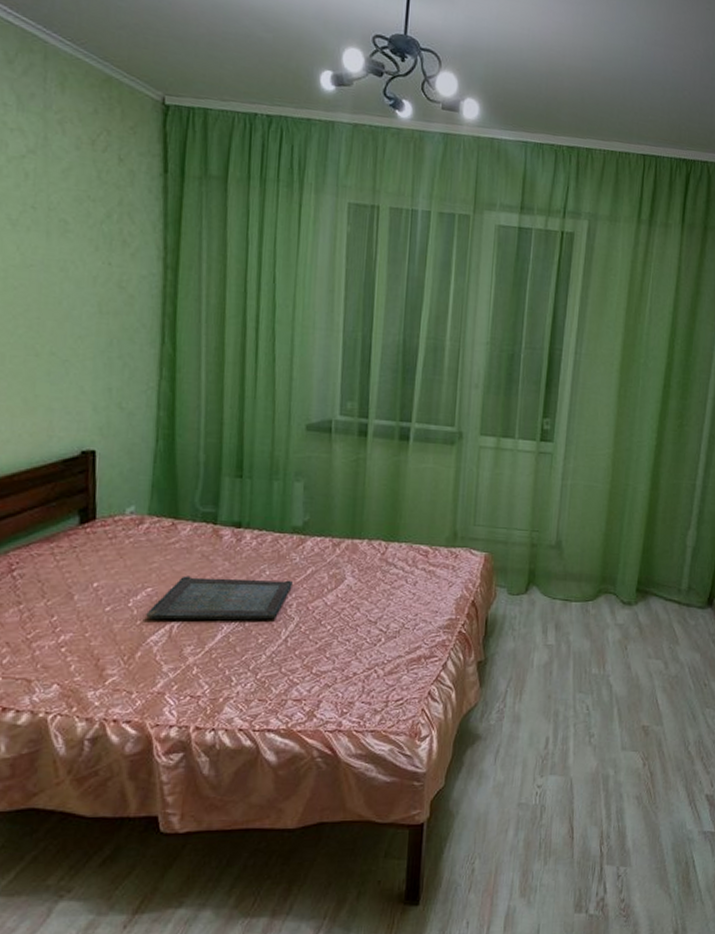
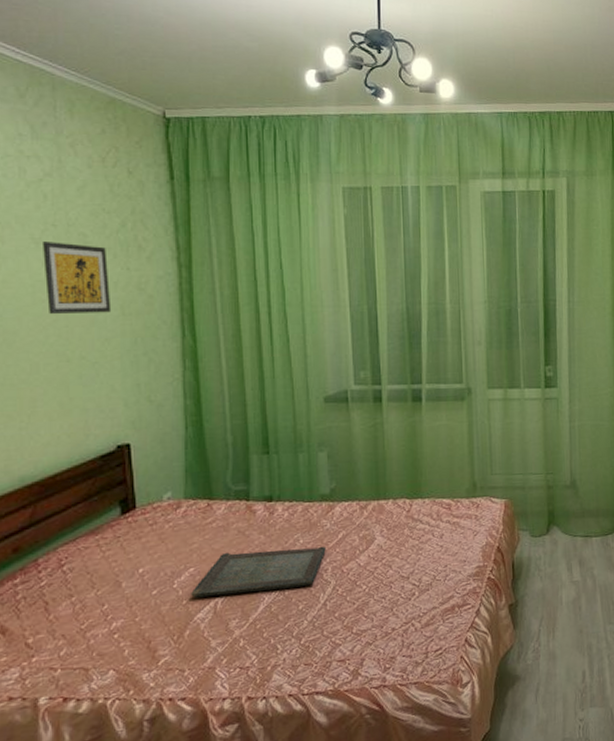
wall art: none [18,224,89,309] -> present [41,242,112,314]

